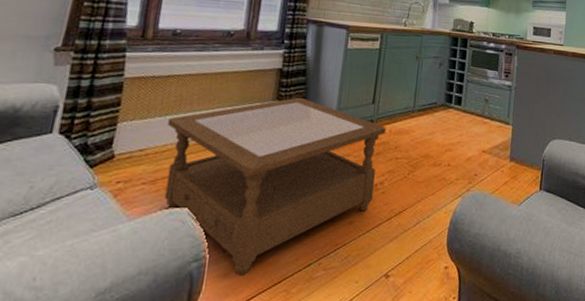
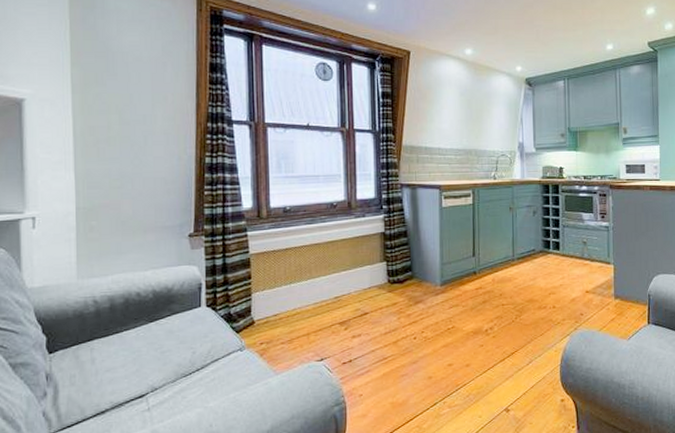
coffee table: present [164,97,386,275] -> none [293,256,489,415]

